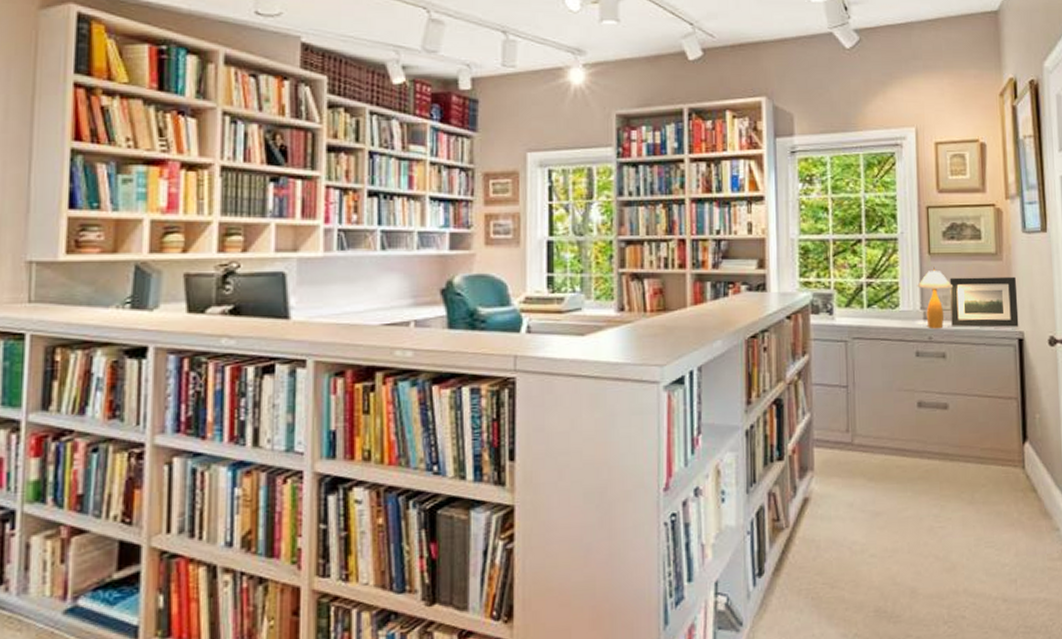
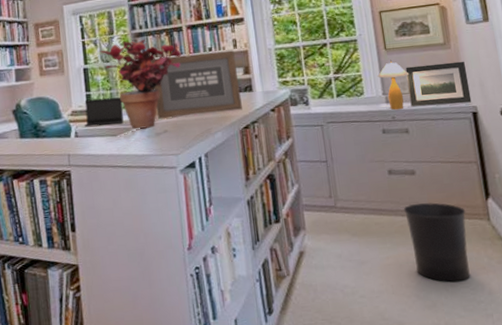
laptop: none [541,283,597,321] -> present [84,97,124,128]
potted plant: none [572,209,681,329] -> present [100,40,182,130]
picture frame: none [639,236,751,317] -> present [151,50,243,119]
waste bin: none [930,444,1000,540] -> present [403,202,470,282]

